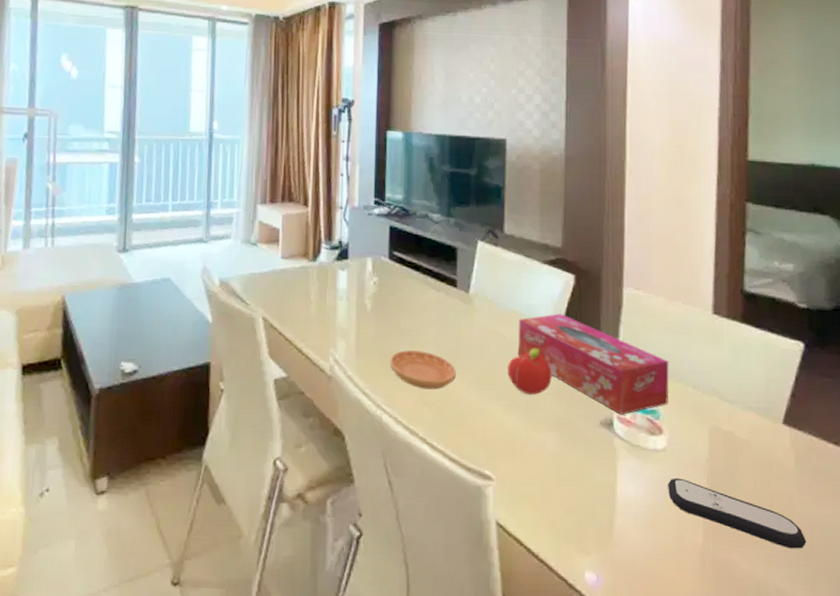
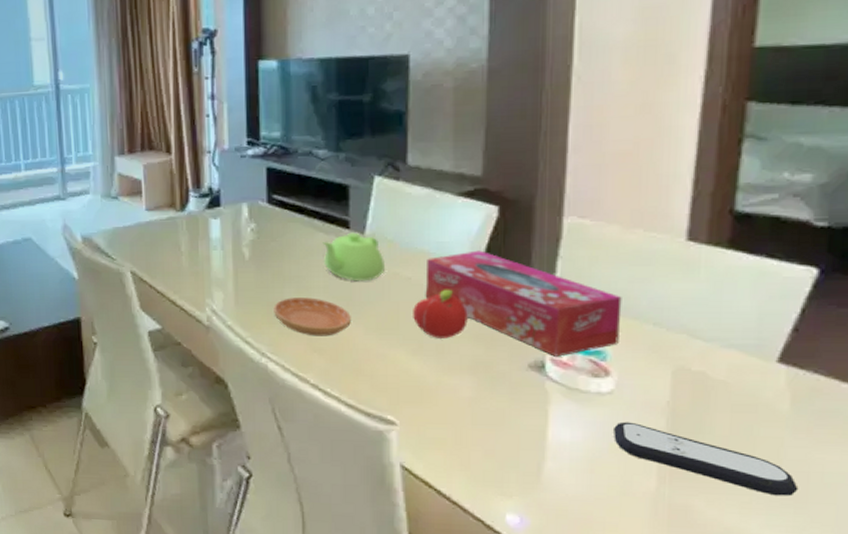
teapot: none [434,291,486,338] -> present [322,232,386,282]

